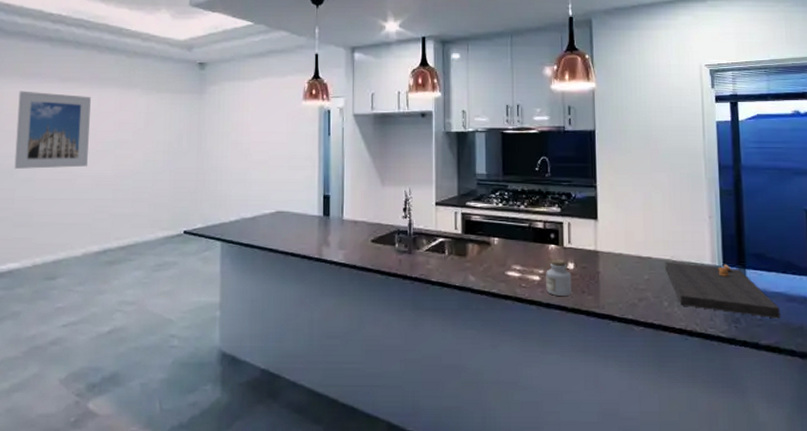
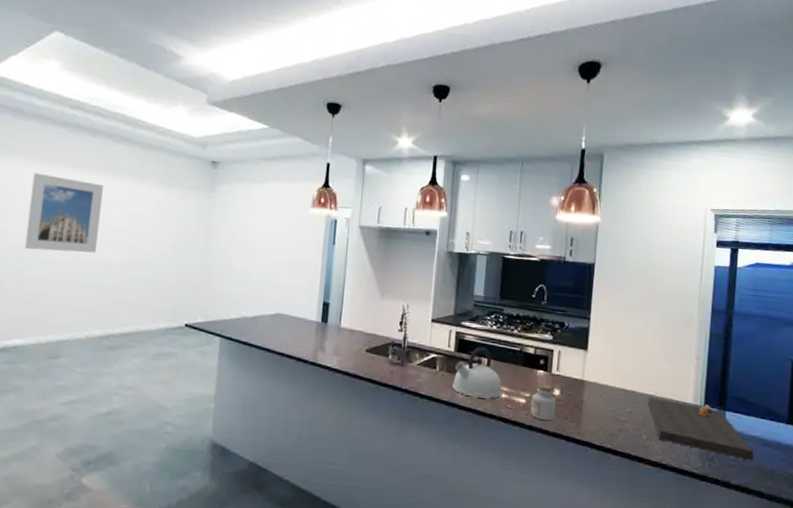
kettle: none [462,226,516,279] -> present [451,347,503,399]

